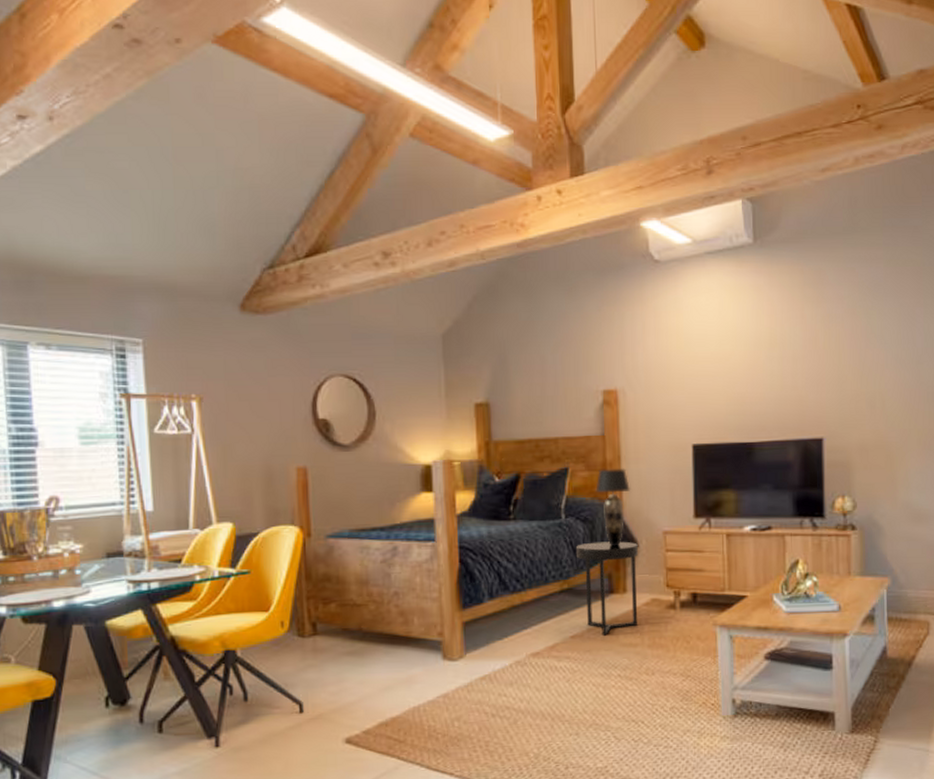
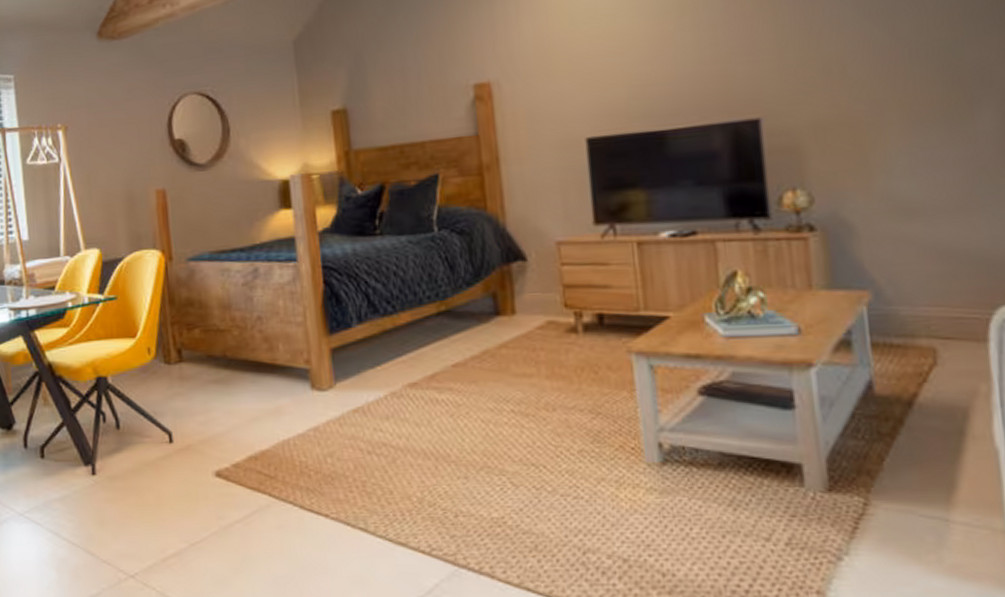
side table: present [575,541,638,636] -> none [452,255,532,364]
table lamp: present [596,468,631,545] -> none [472,171,514,260]

